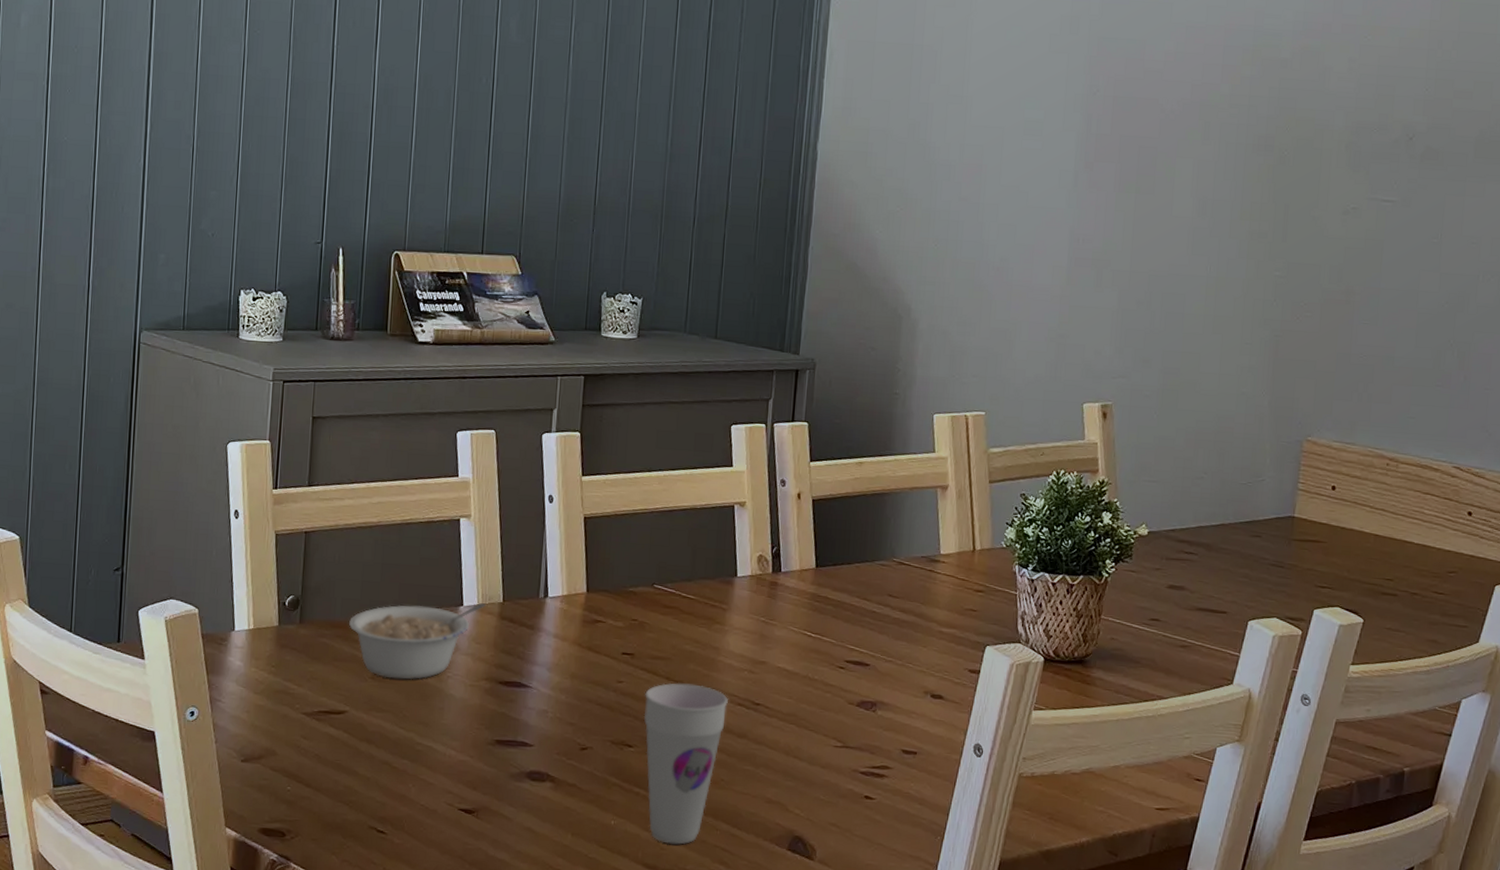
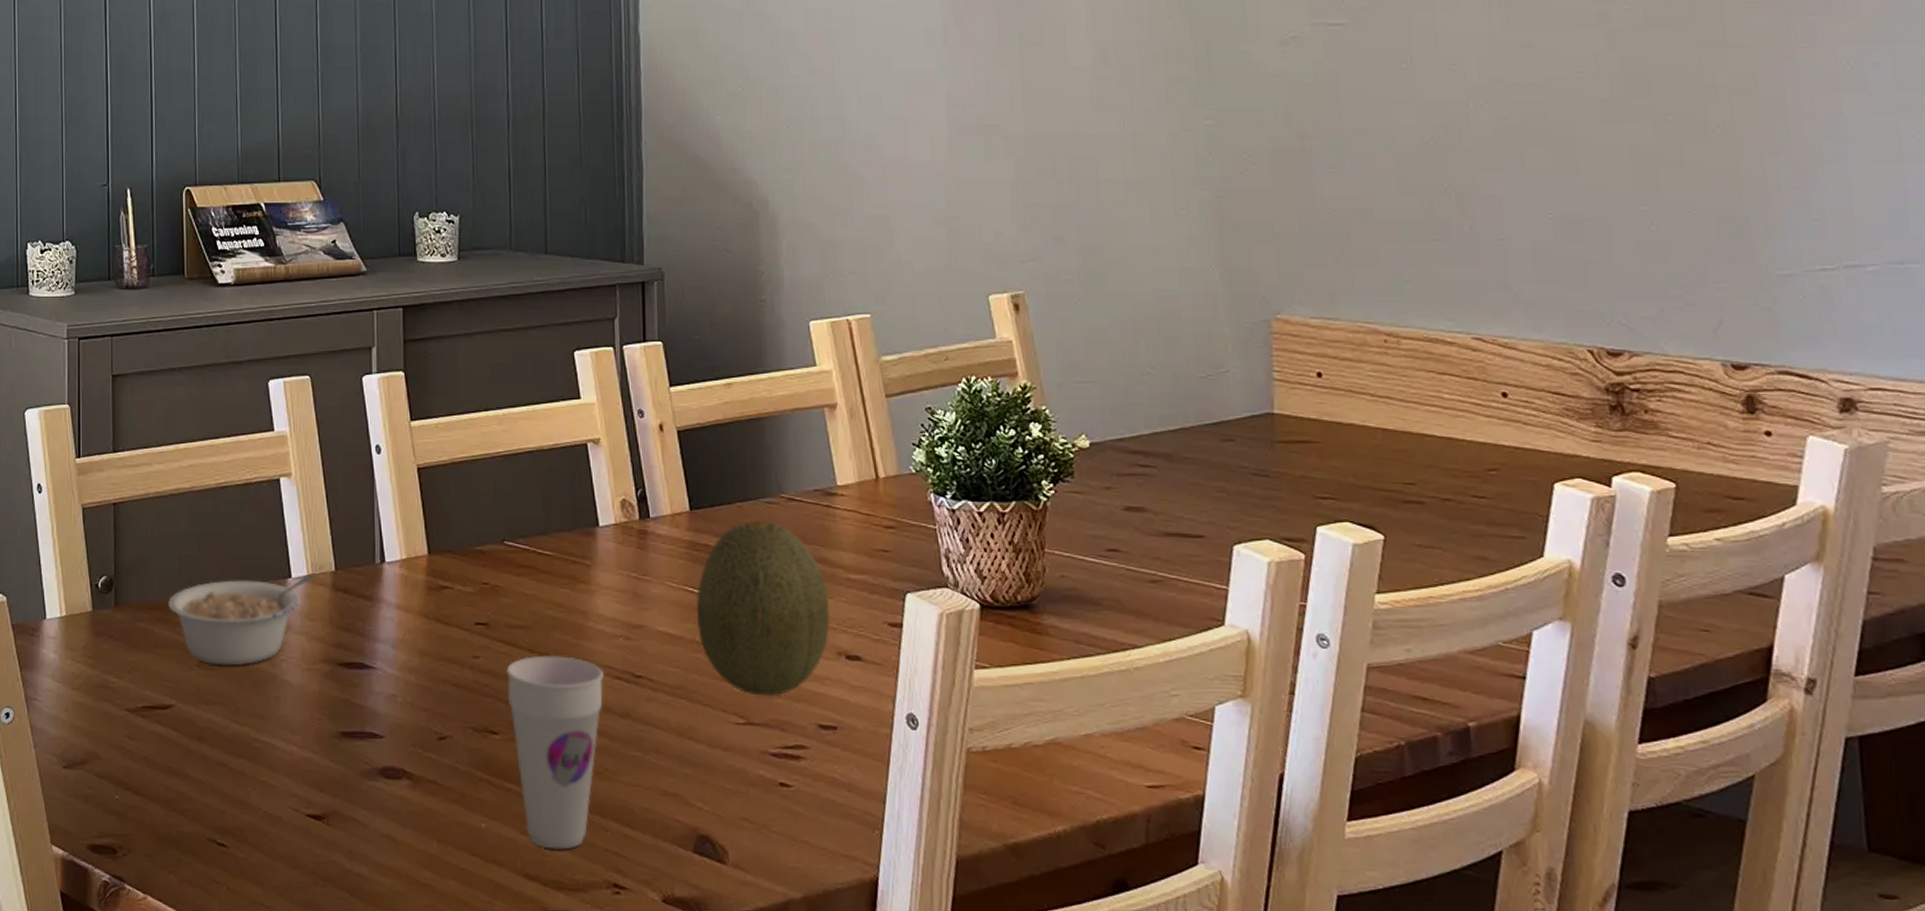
fruit: none [810,580,923,725] -> present [696,521,830,697]

